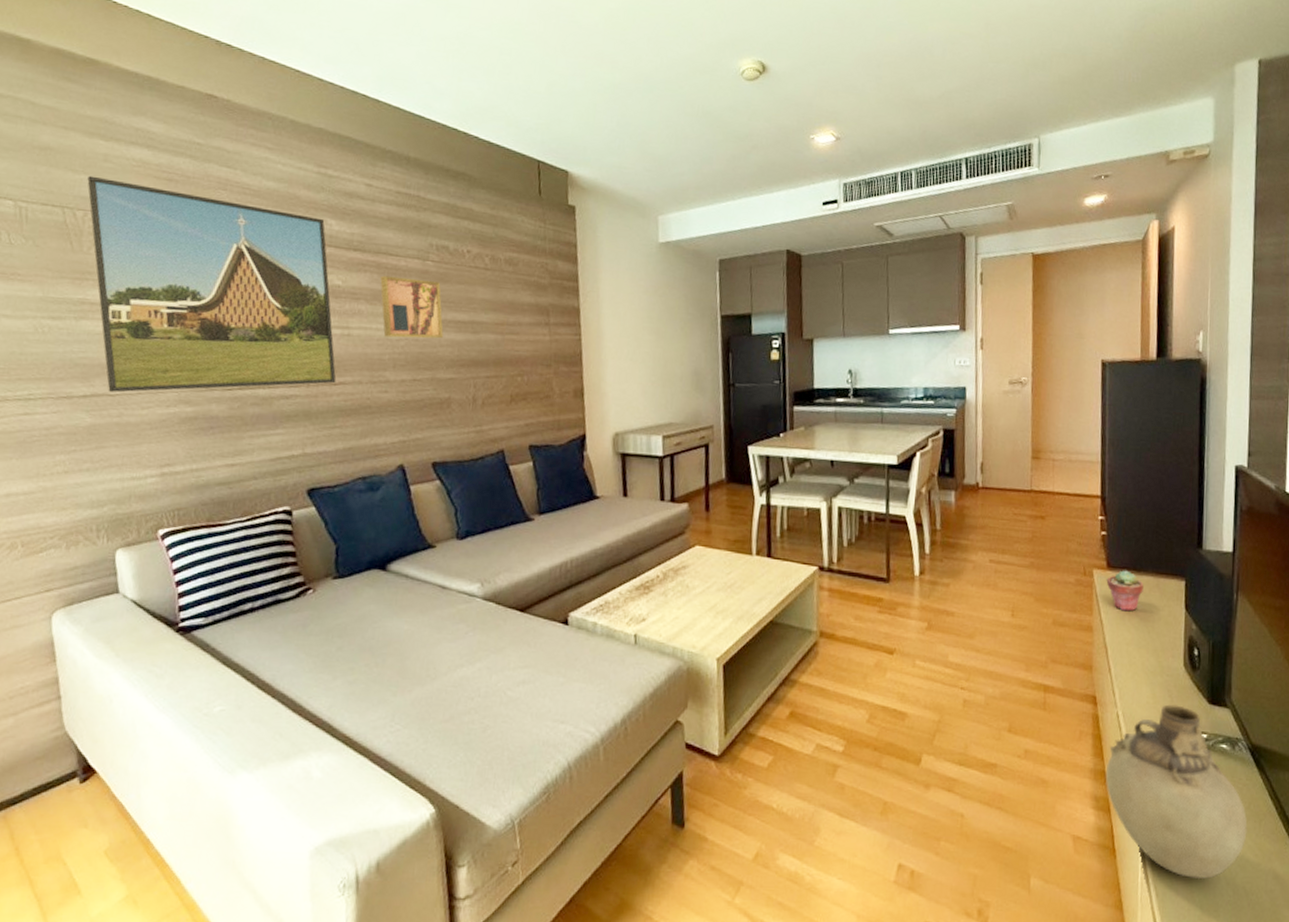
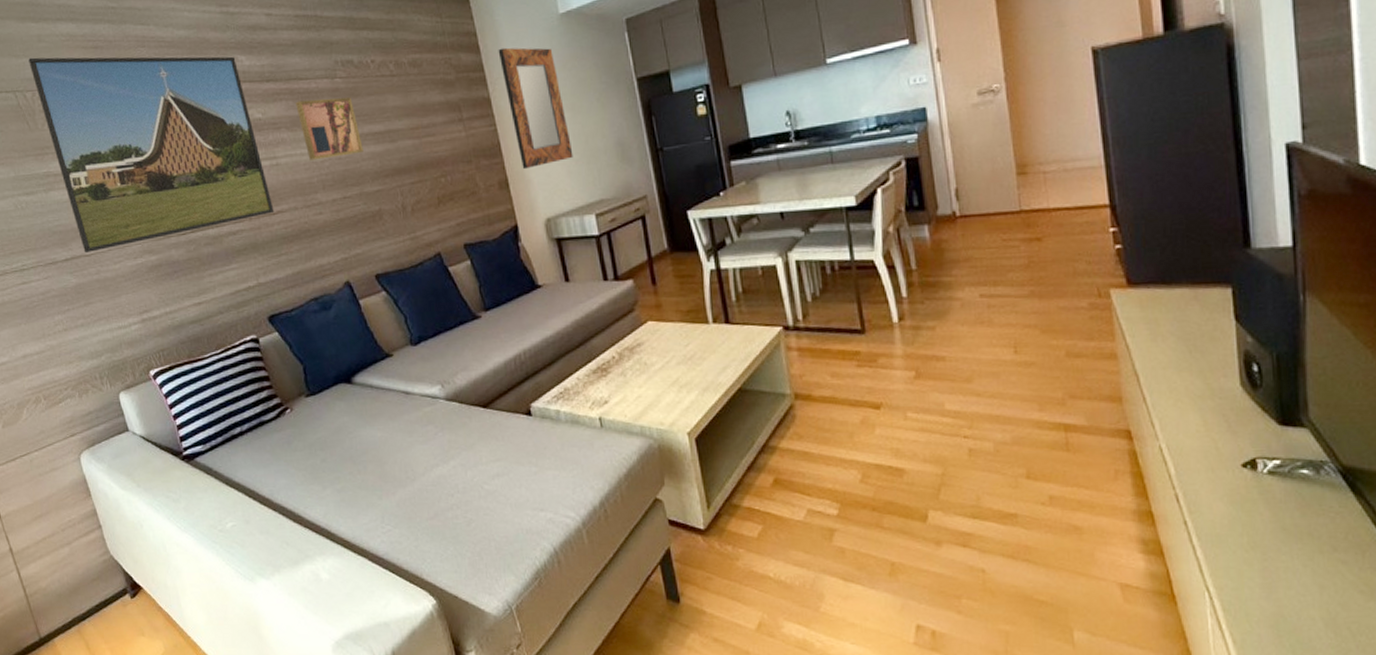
home mirror: none [594,263,651,382] -> present [498,47,573,170]
vase: present [1105,704,1248,880] -> none [1152,430,1347,622]
potted succulent: present [1106,570,1144,612] -> none [1128,285,1178,332]

